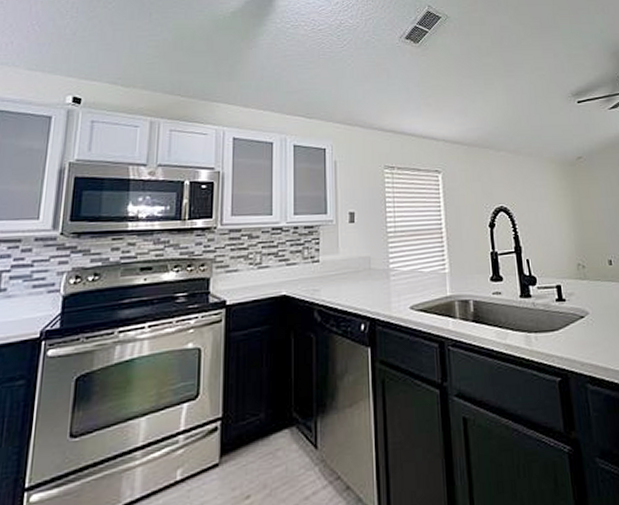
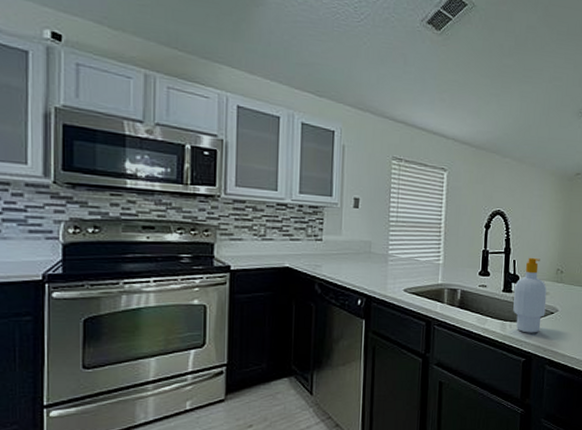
soap bottle: none [533,253,574,345] -> present [513,257,547,333]

